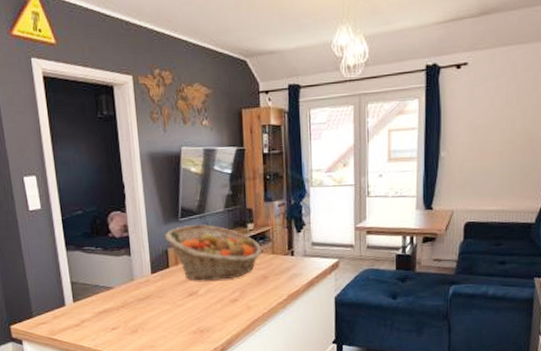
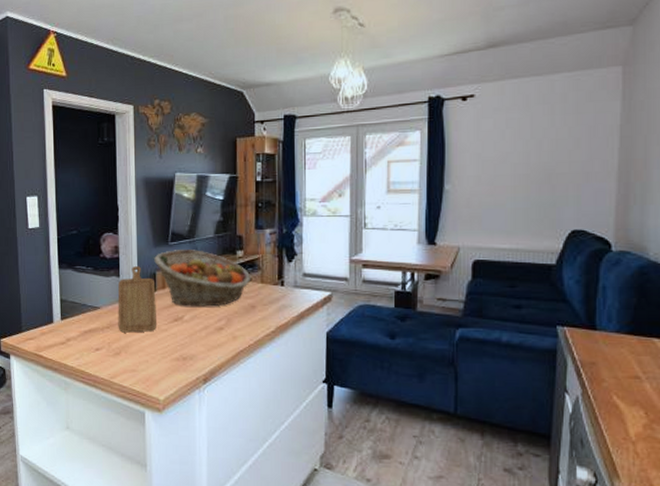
chopping board: none [130,244,172,311] -> present [117,266,156,333]

